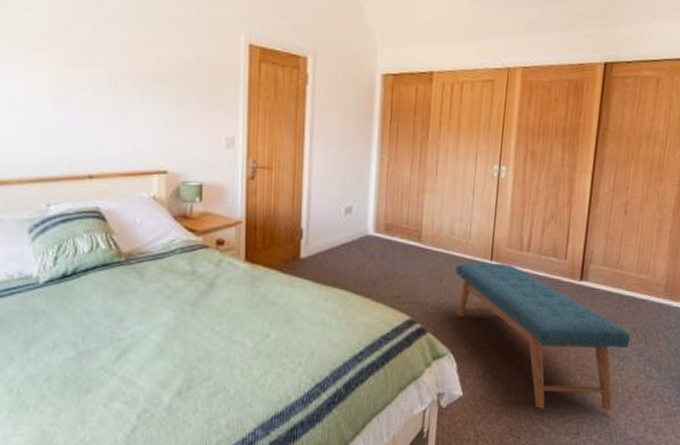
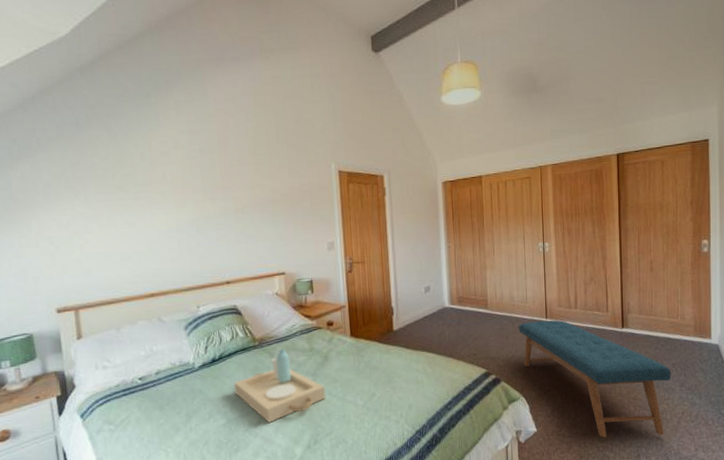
serving tray: none [90,269,207,360] -> present [234,349,326,423]

